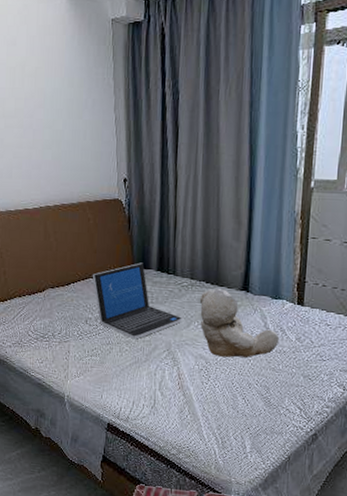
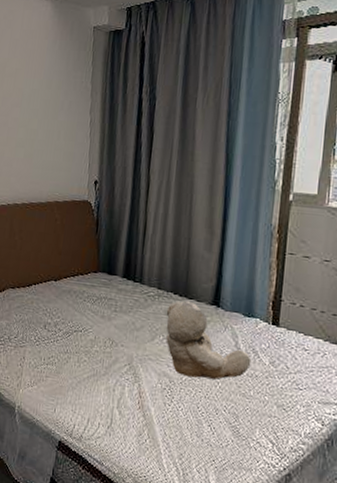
laptop: present [92,262,183,339] -> none [55,268,147,350]

